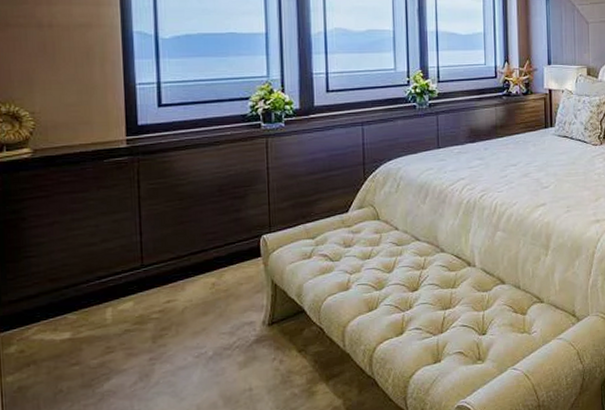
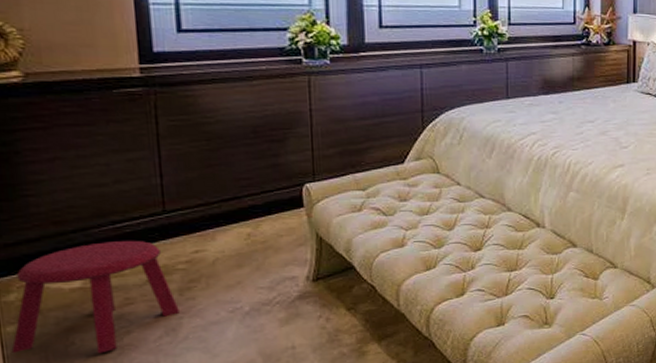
stool: none [9,293,152,401] -> present [11,240,180,354]

